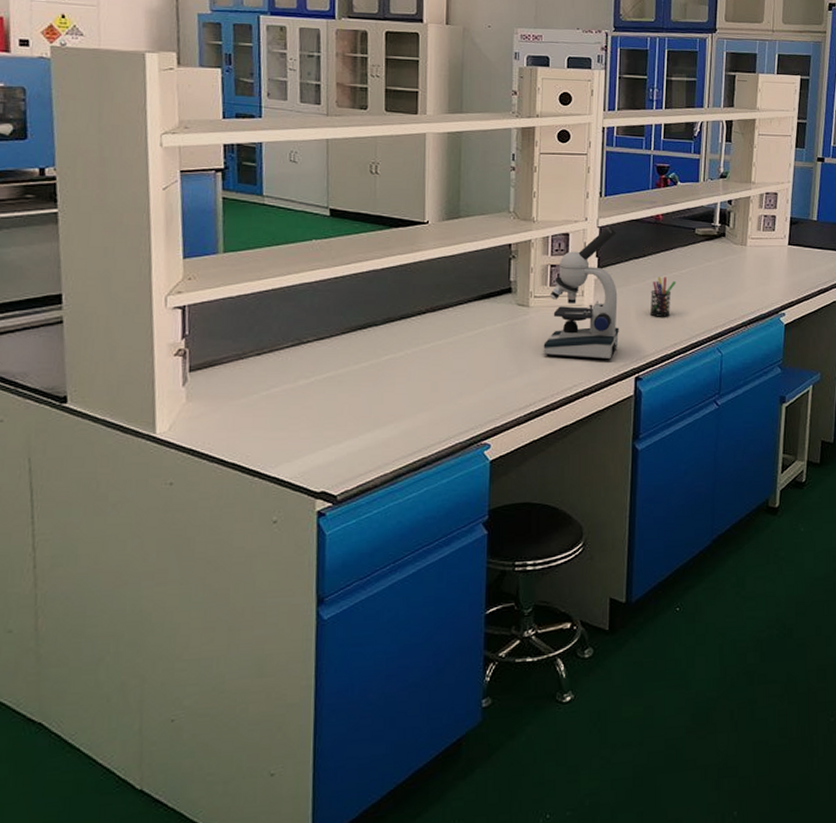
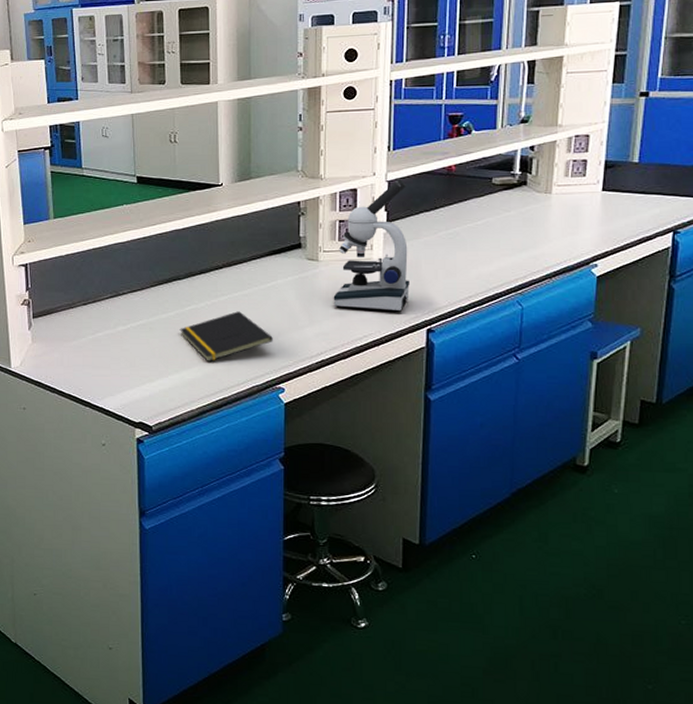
notepad: none [374,361,479,418] -> present [179,311,273,361]
pen holder: present [649,276,677,317] -> none [442,229,471,270]

